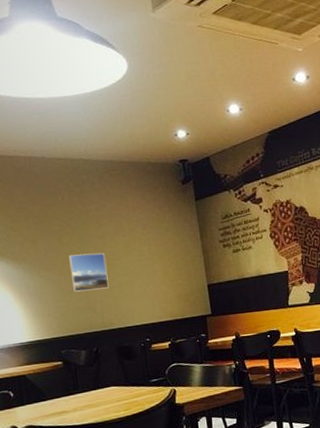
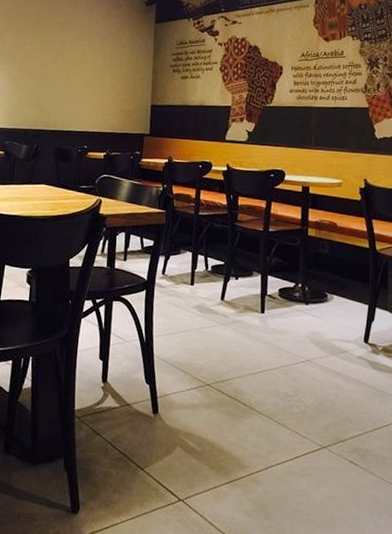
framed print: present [69,253,109,292] -> none [27,54,62,91]

